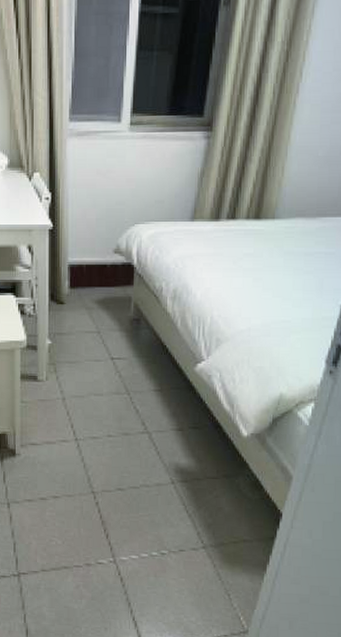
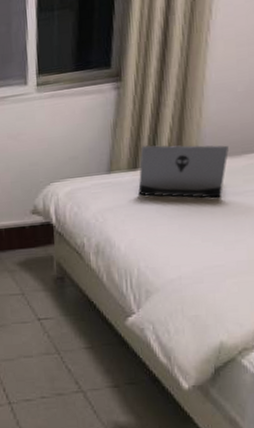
laptop: none [218,198,305,255] -> present [138,145,229,198]

